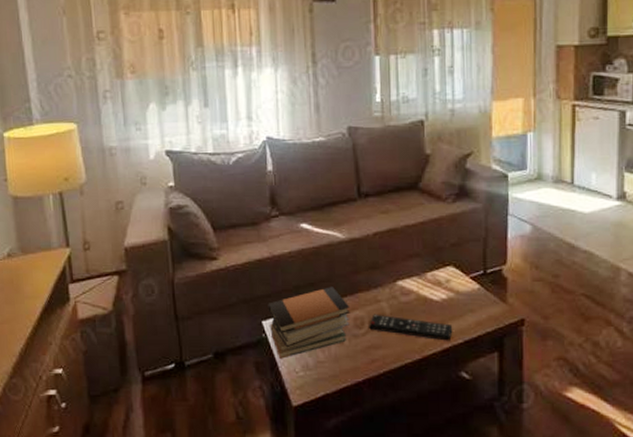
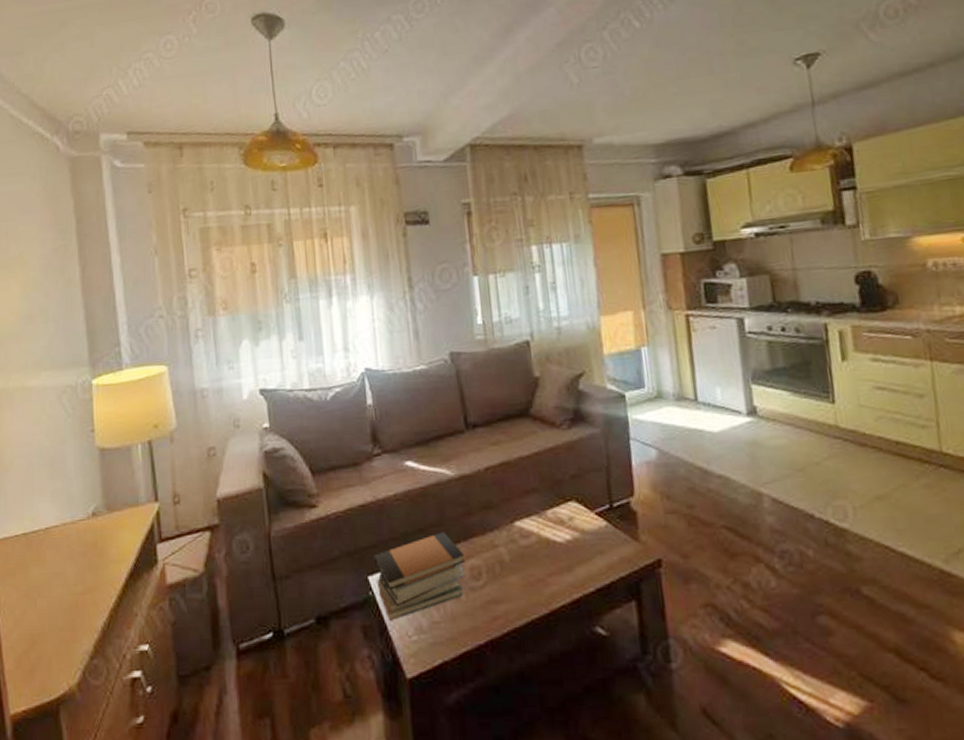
remote control: present [369,314,453,341] -> none [487,561,582,590]

